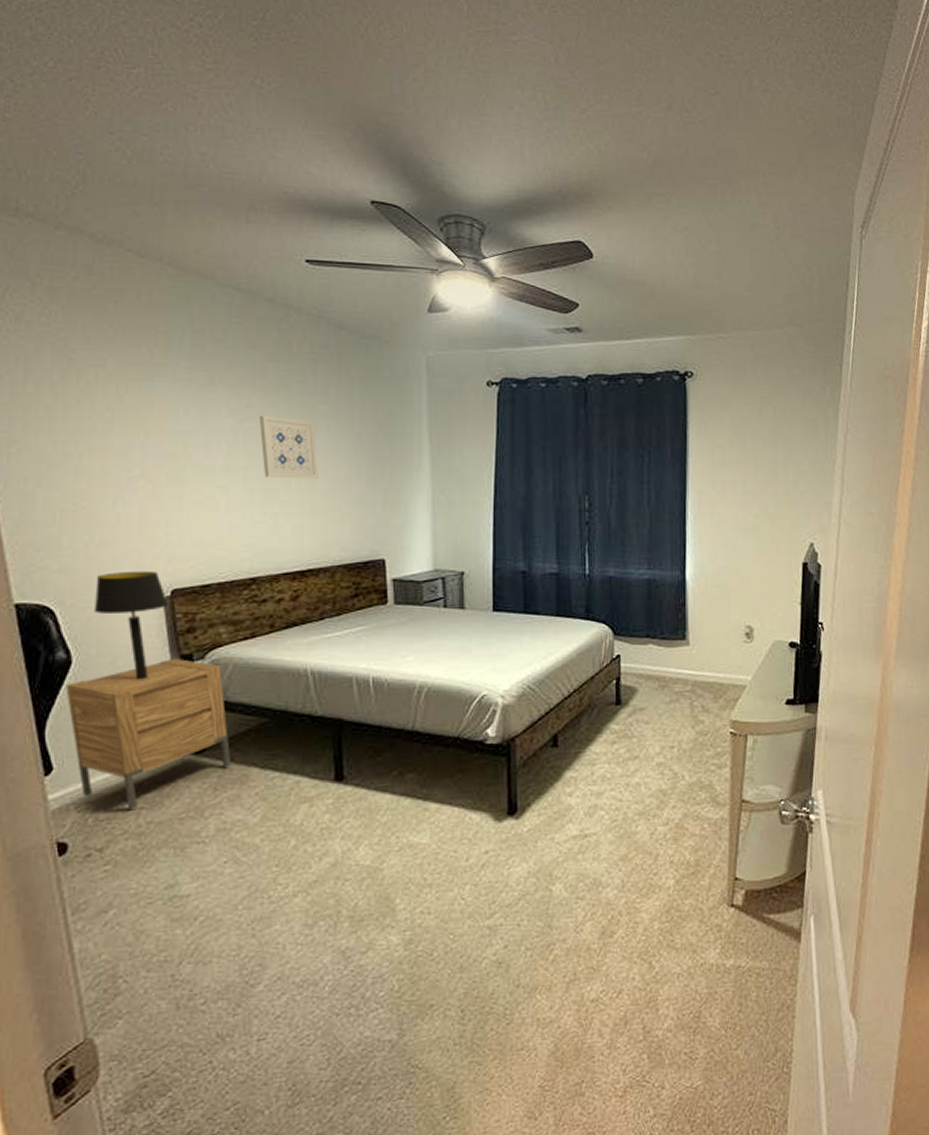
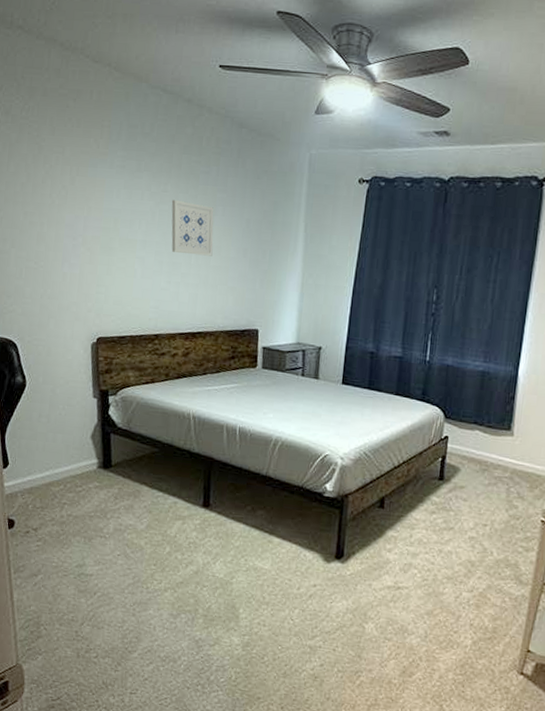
nightstand: present [66,658,232,811] -> none [20,391,129,504]
table lamp: present [93,570,169,680] -> none [43,319,95,406]

